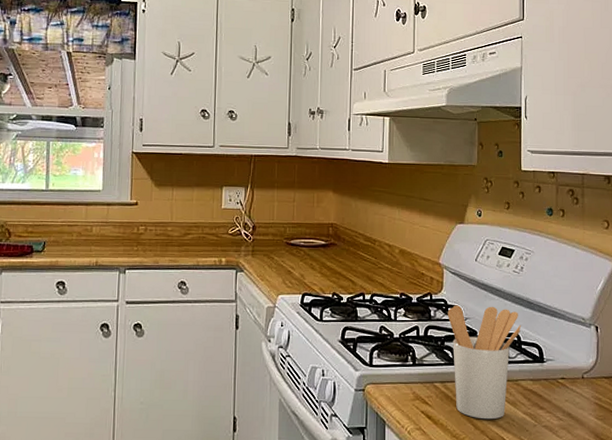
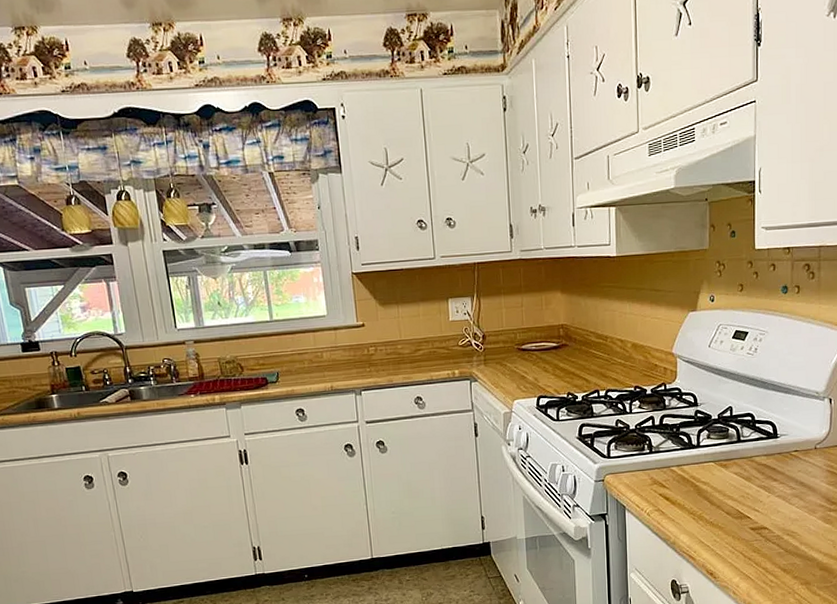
utensil holder: present [447,305,522,420] -> none [681,389,756,496]

